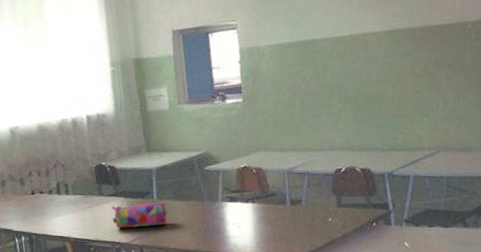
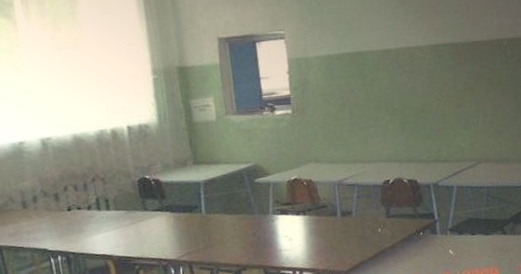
pencil case: present [112,202,168,229] -> none [157,216,218,245]

